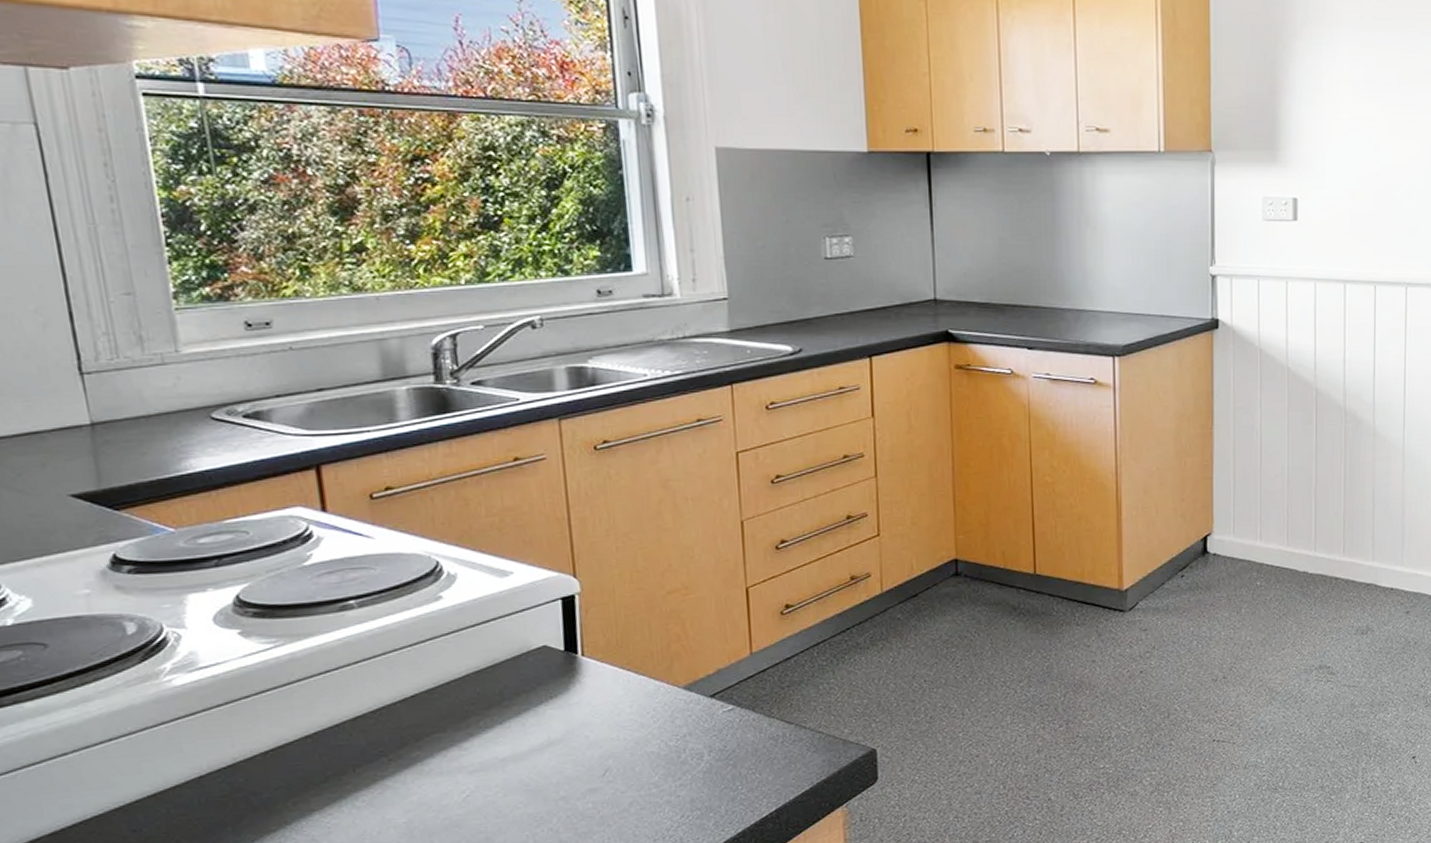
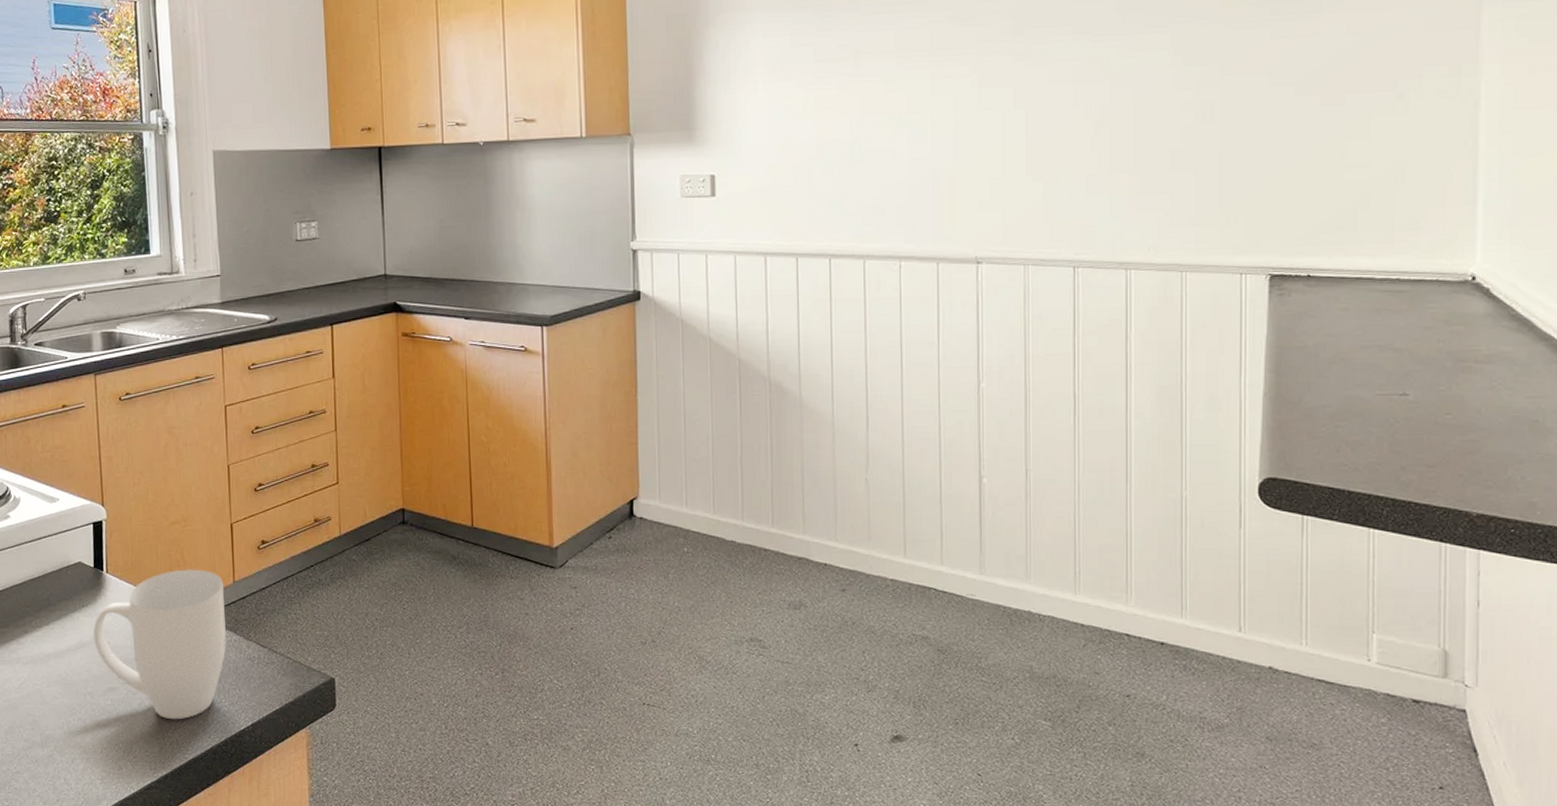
mug: none [566,642,743,817] -> present [93,569,227,720]

